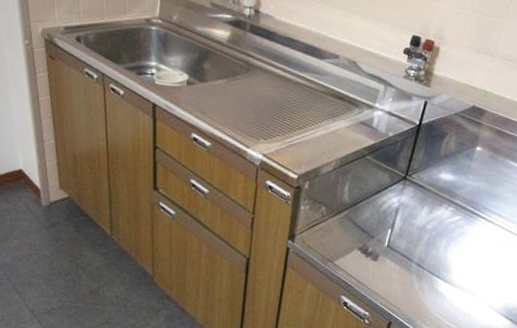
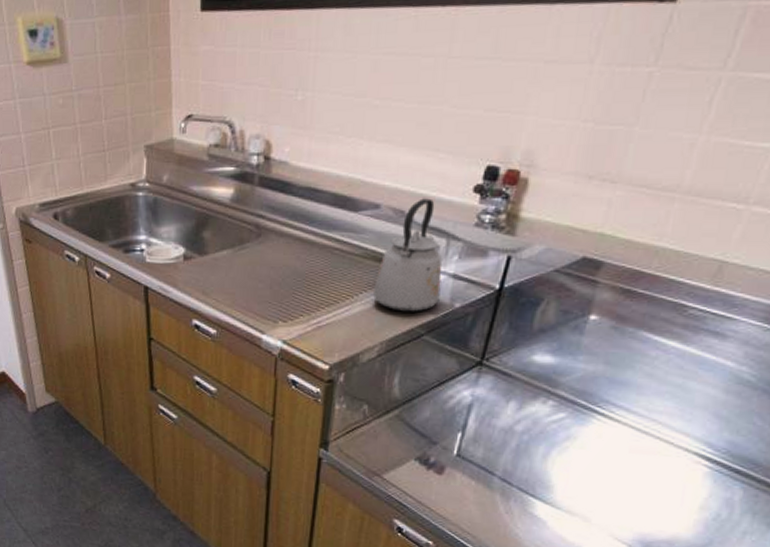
kettle: none [332,54,381,138] -> present [373,198,442,312]

